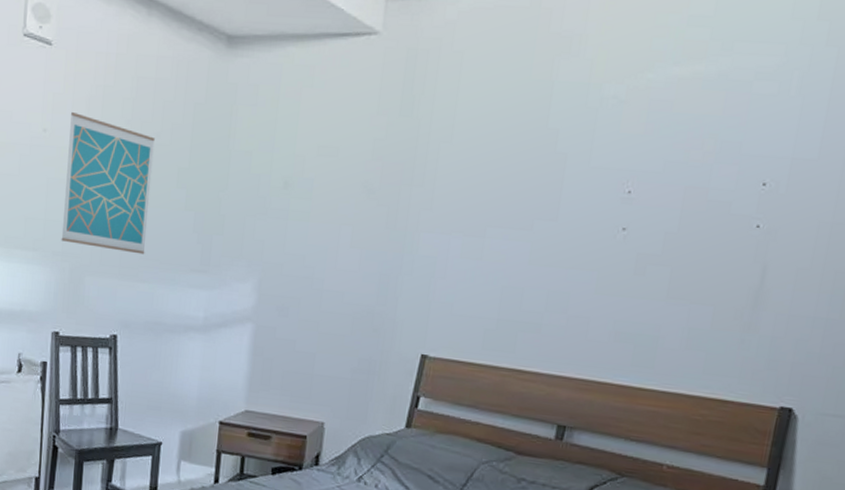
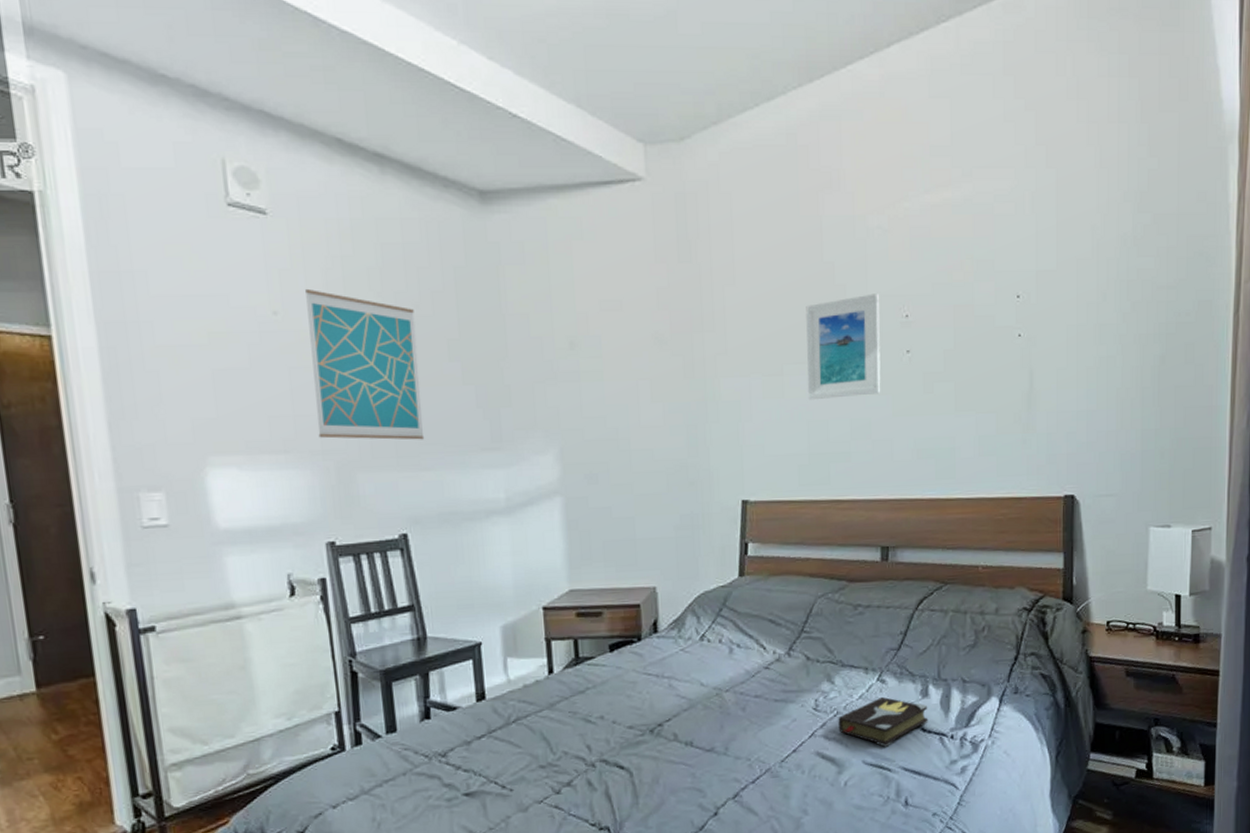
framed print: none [506,165,603,269] -> present [806,293,881,401]

